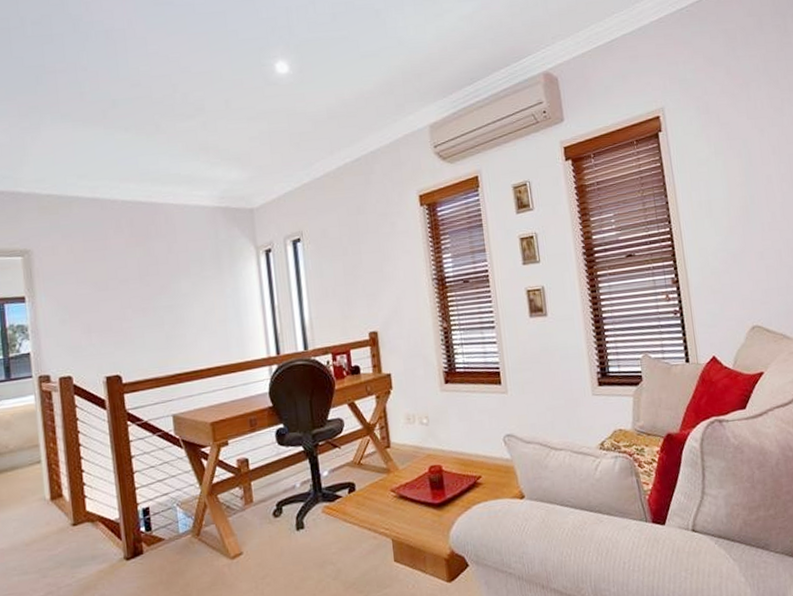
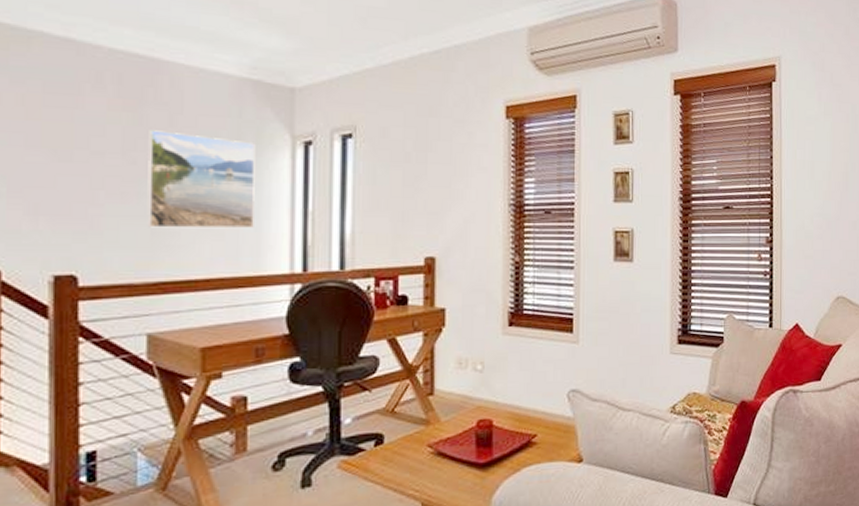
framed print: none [155,256,237,333] -> present [147,130,256,229]

